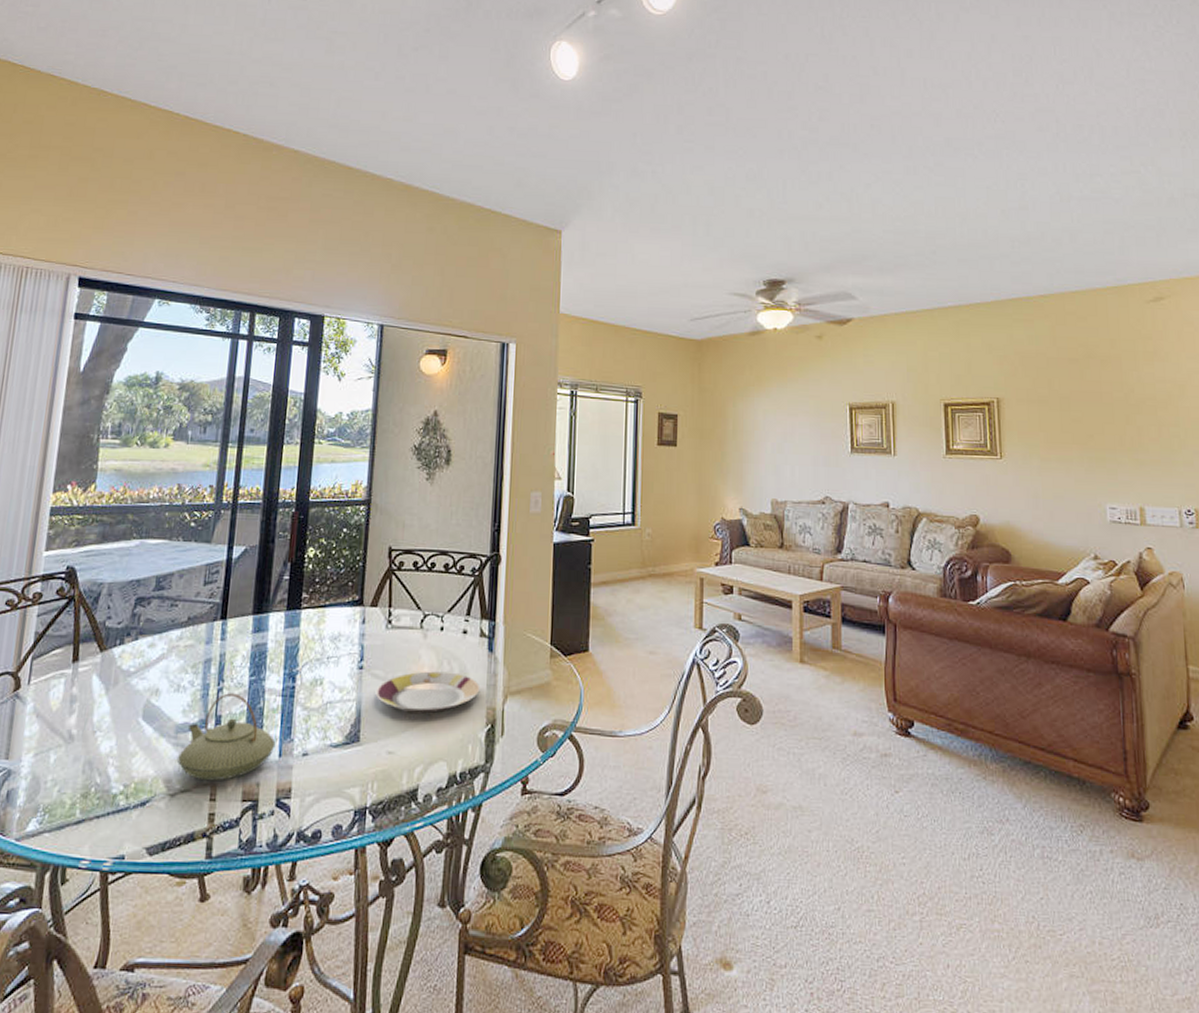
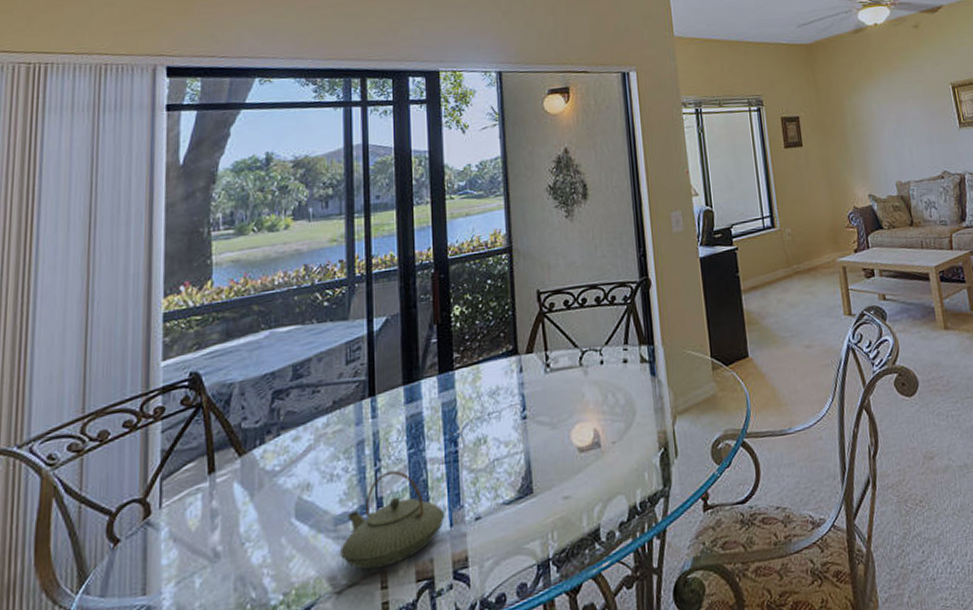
plate: present [375,671,480,714] -> none [542,403,649,453]

